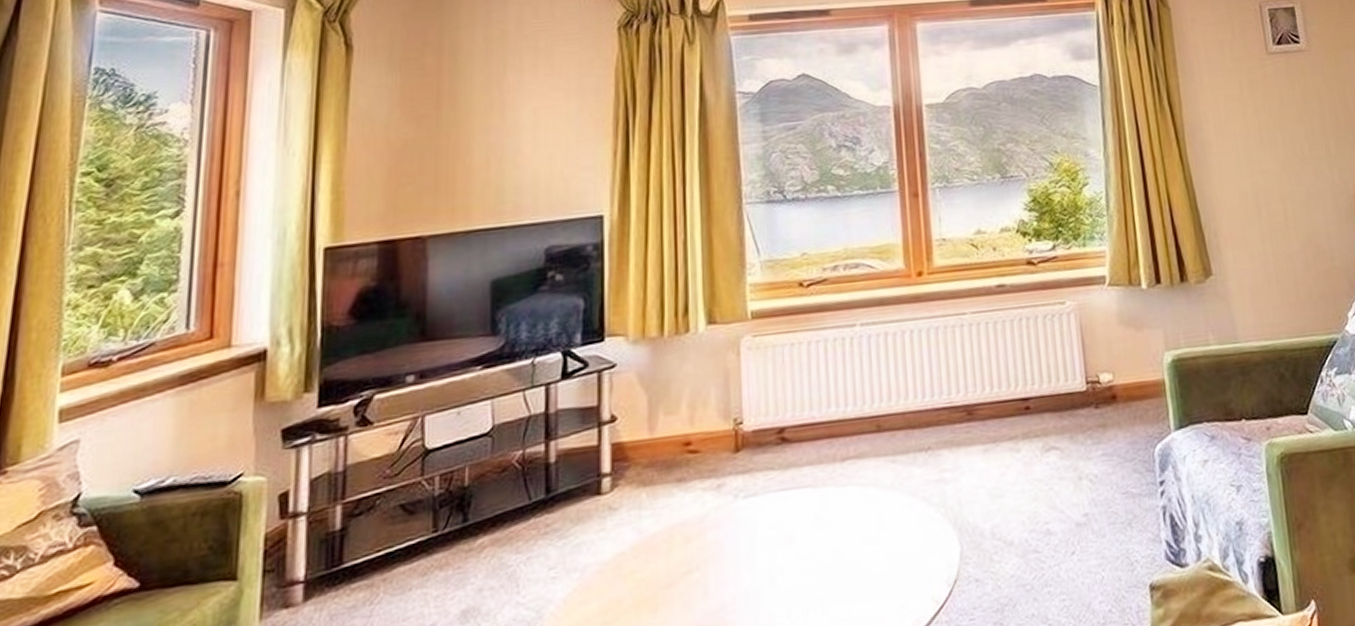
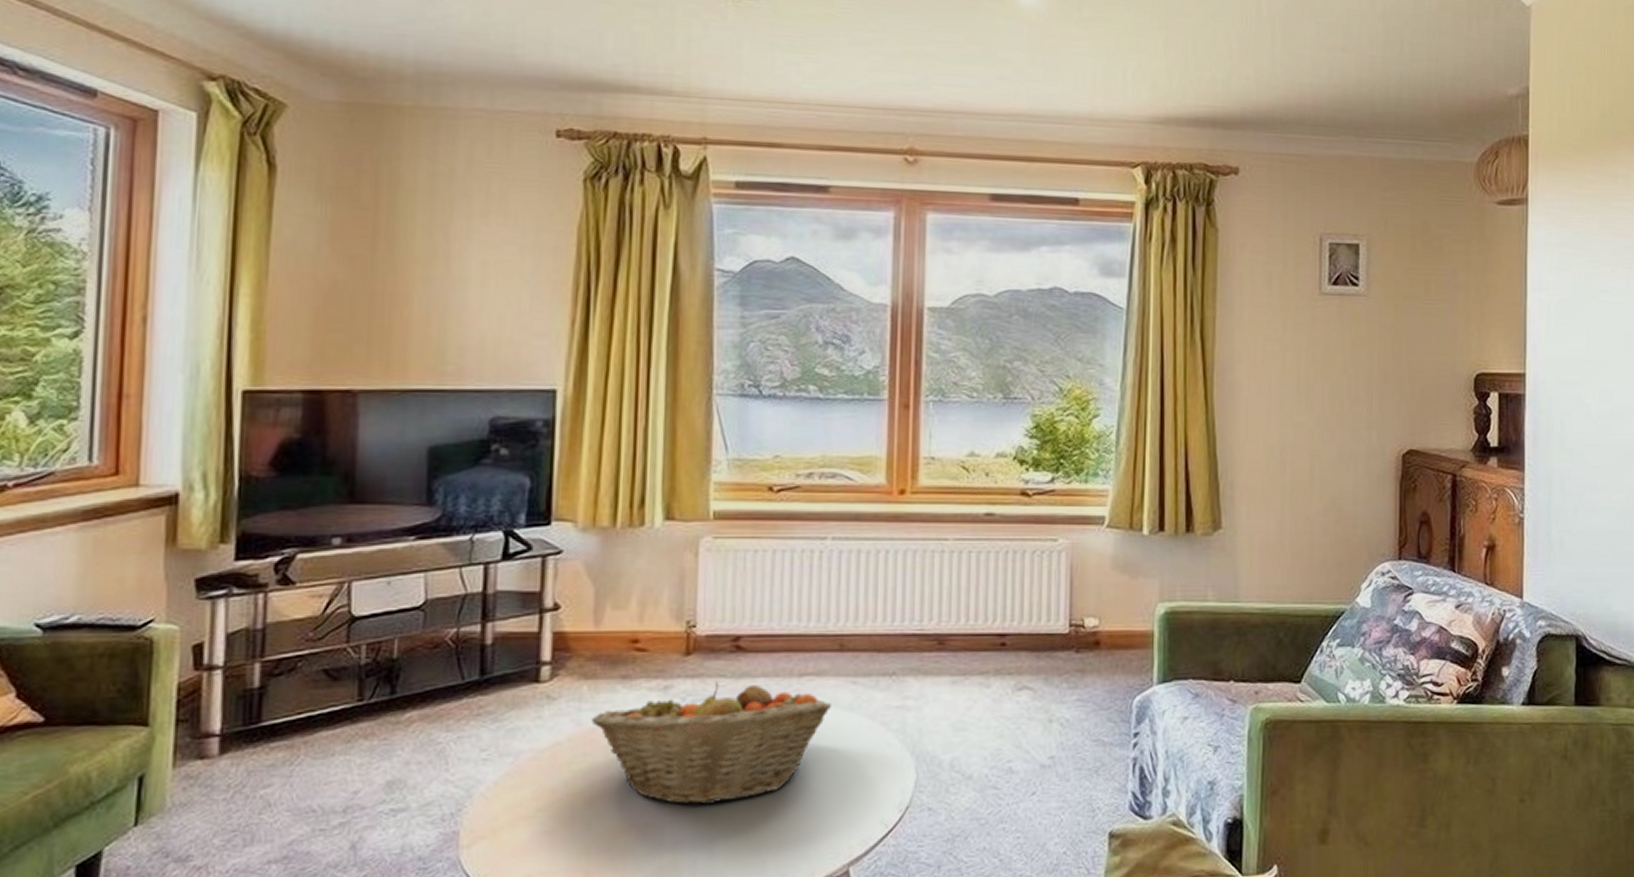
fruit basket: none [652,473,874,603] -> present [591,682,831,805]

